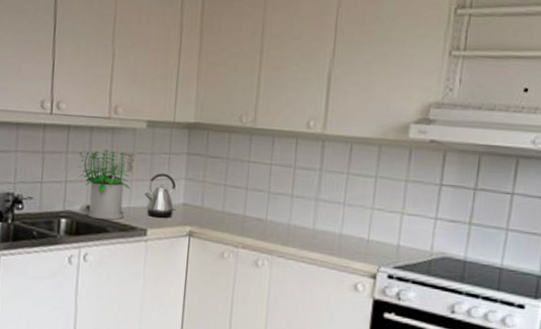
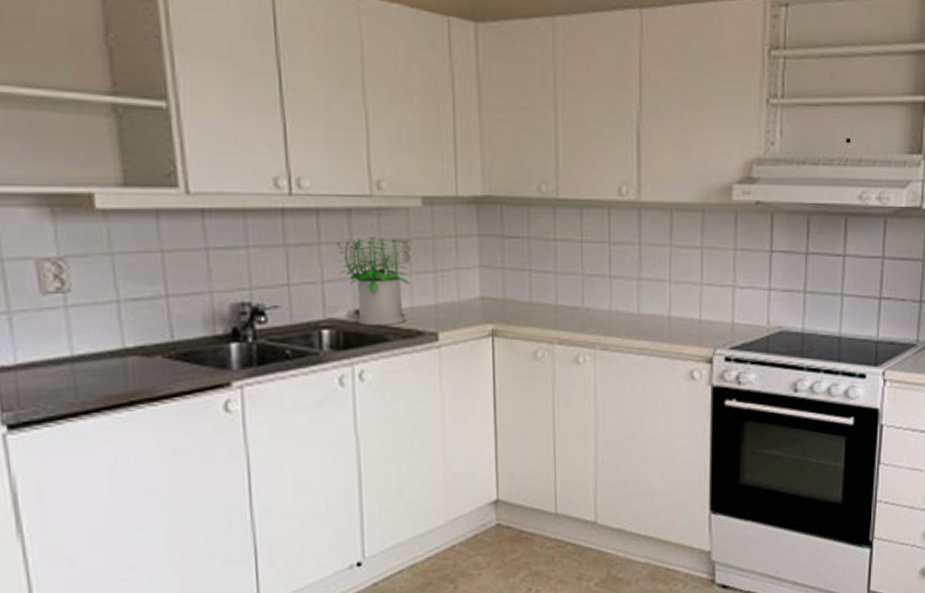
kettle: present [144,173,176,219] -> none [429,261,472,318]

